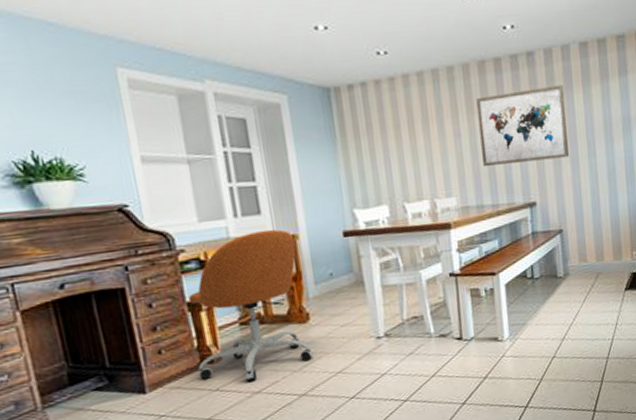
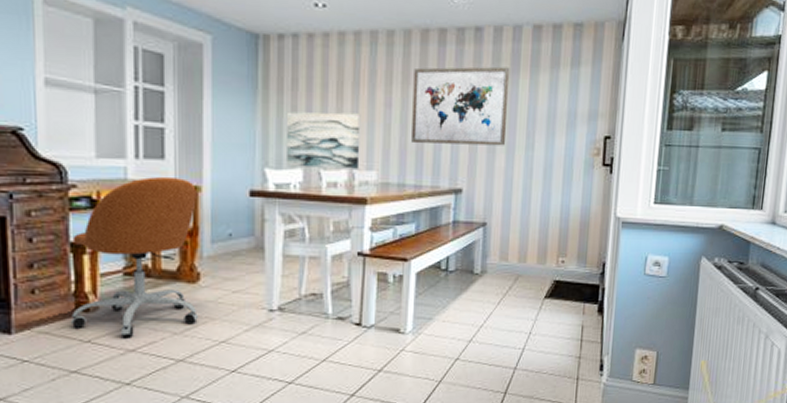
wall art: none [367,147,440,205] -> present [287,111,361,169]

